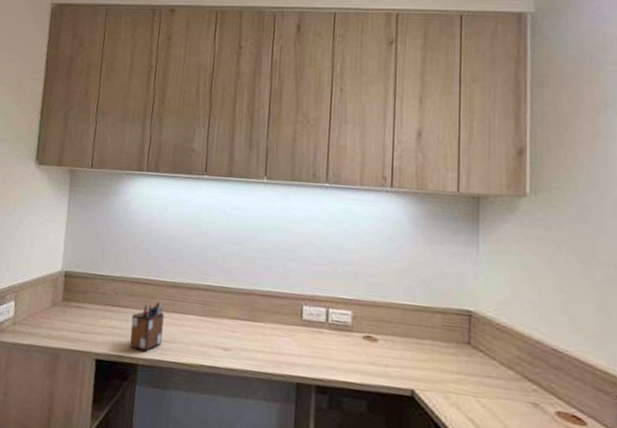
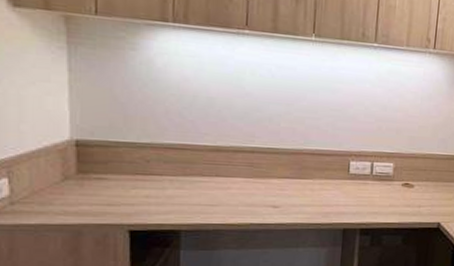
desk organizer: present [130,302,164,352] -> none [168,167,207,217]

